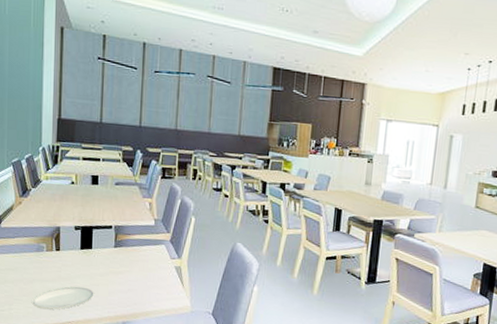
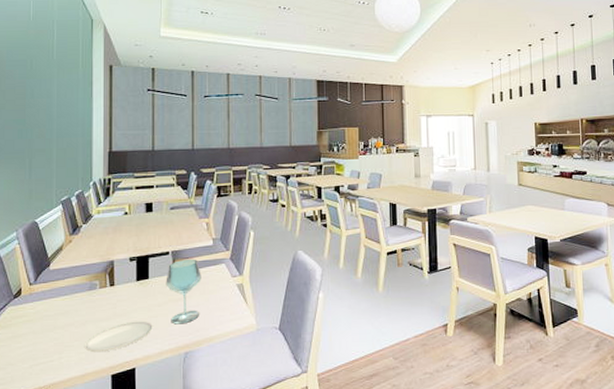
wine glass: none [107,235,142,296] -> present [166,258,201,325]

